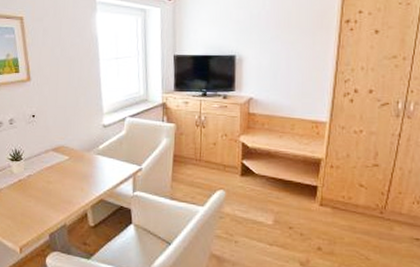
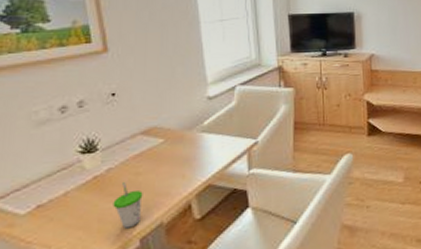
cup: none [31,186,52,224] -> present [113,181,143,229]

